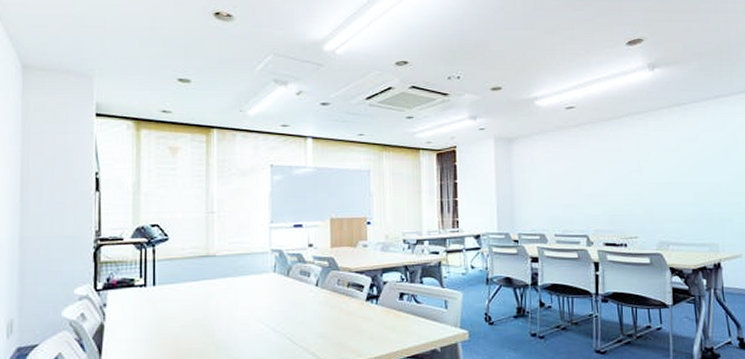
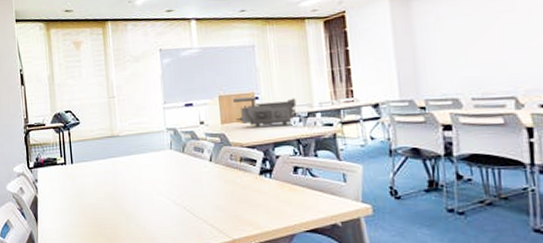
projector: none [345,222,407,253] -> present [233,97,297,128]

